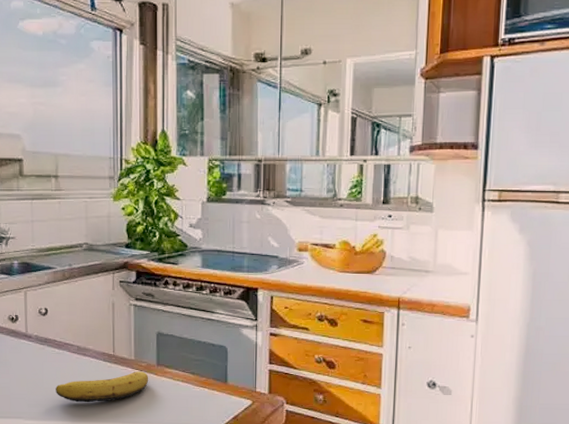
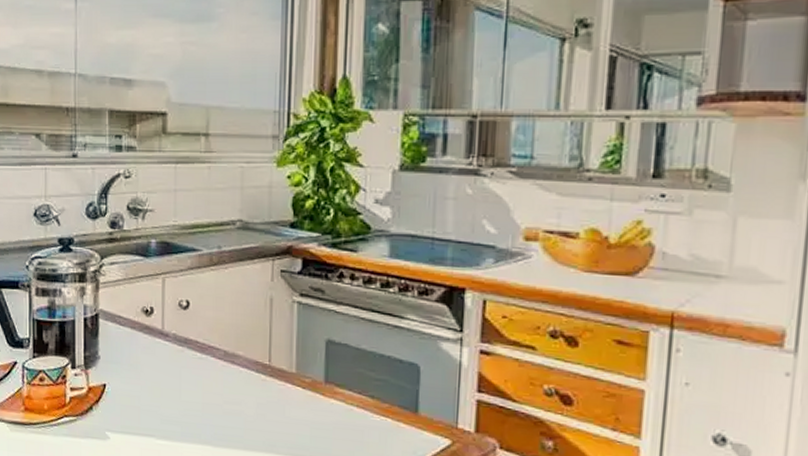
banana: present [56,371,149,403] -> none [195,388,314,425]

